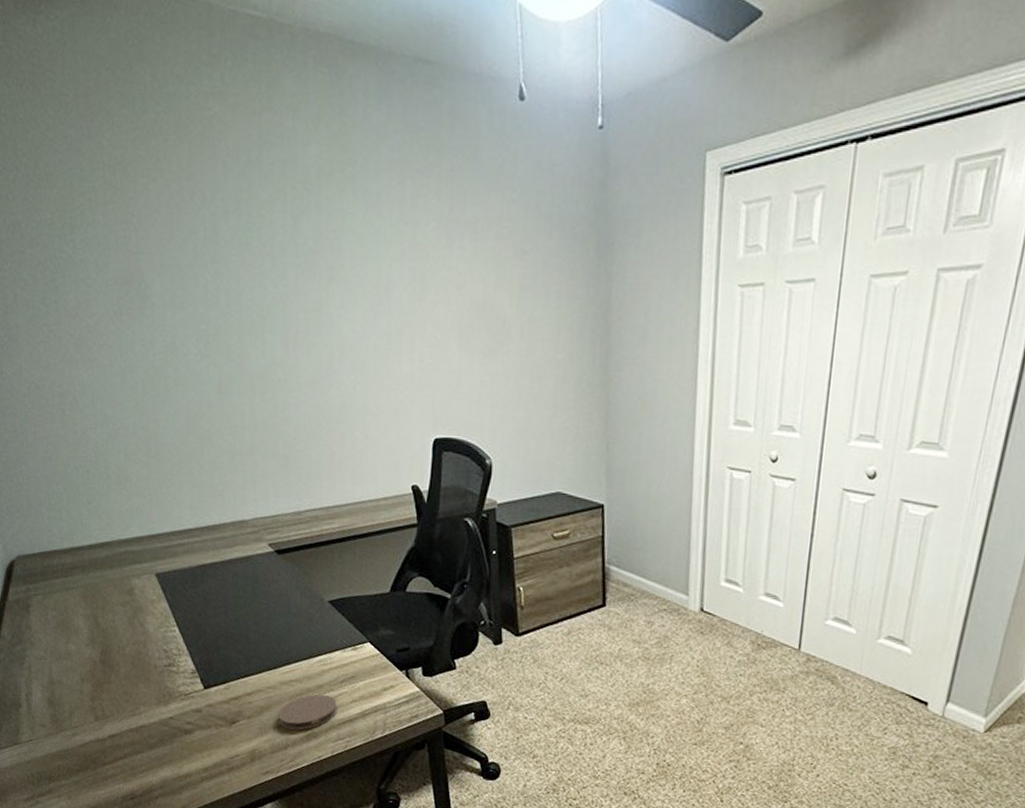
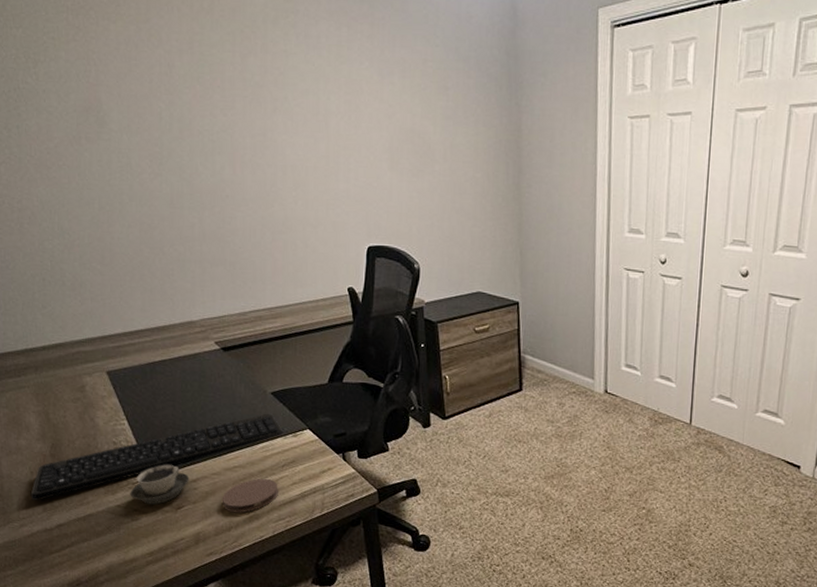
keyboard: none [82,623,342,709] -> present [30,413,284,501]
cup: none [182,676,244,718] -> present [130,465,189,505]

